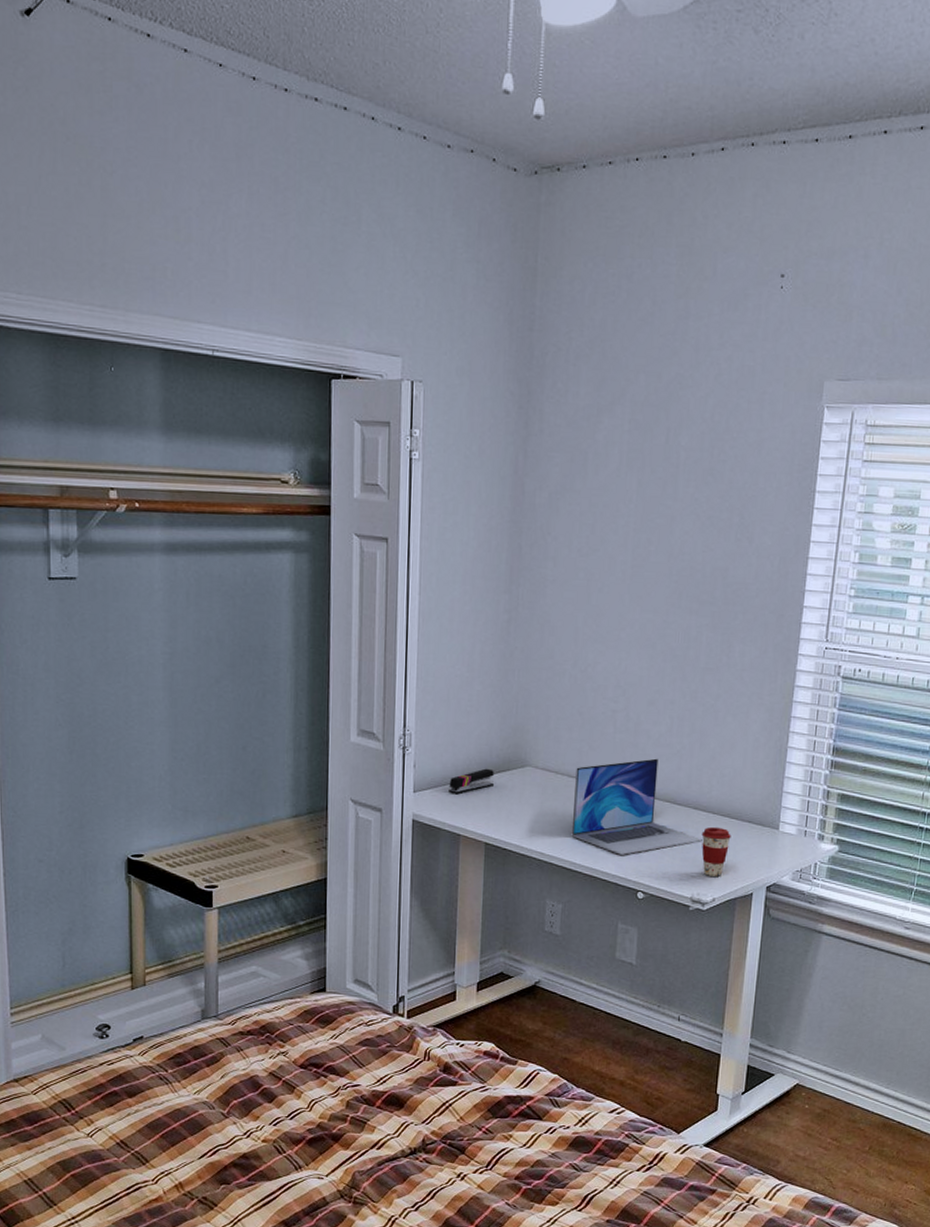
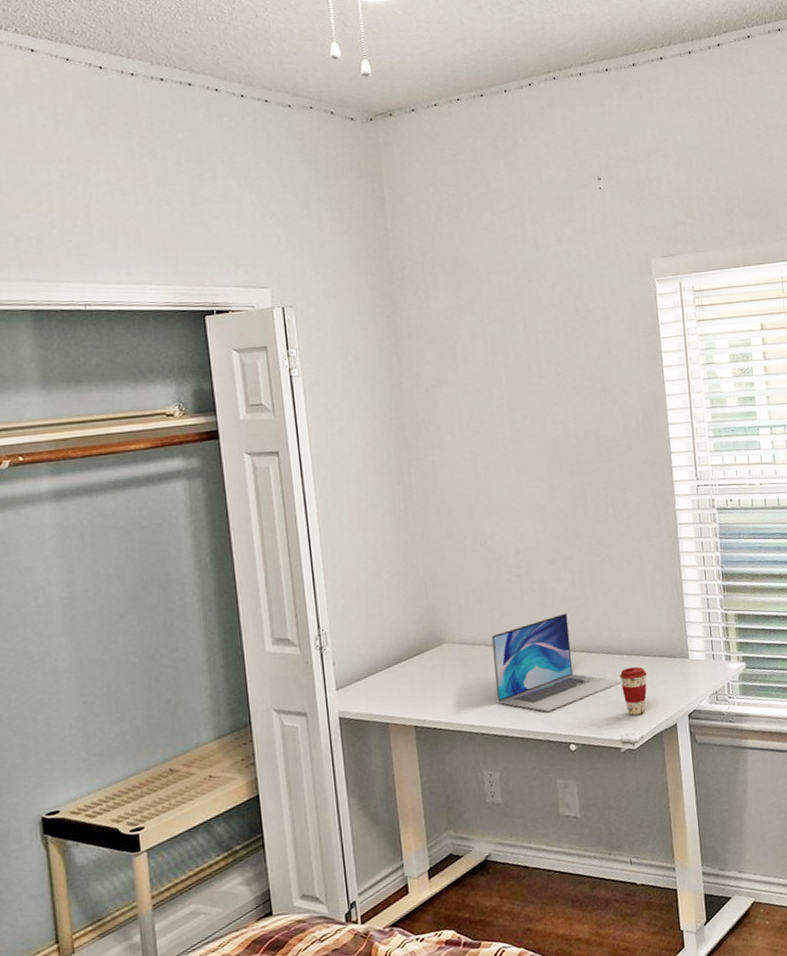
stapler: present [448,768,495,795] -> none [370,652,416,684]

